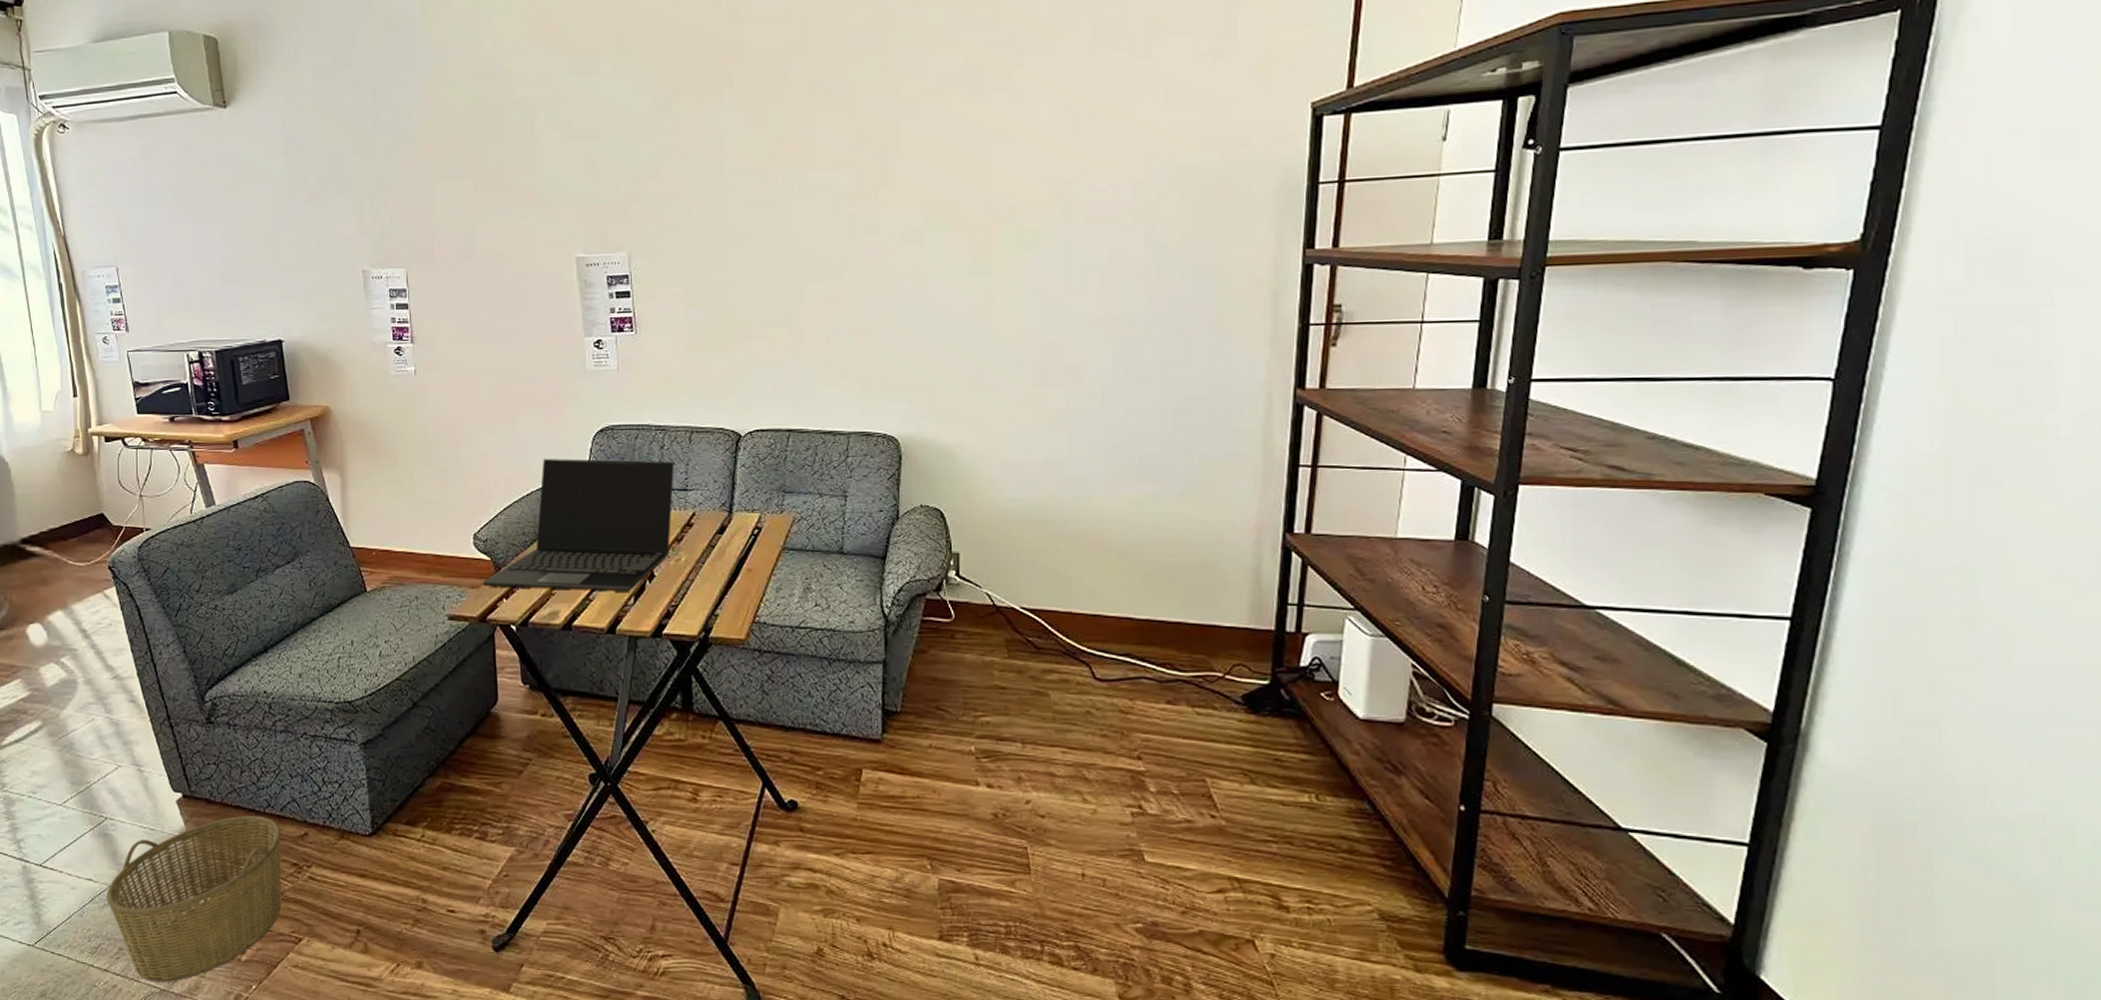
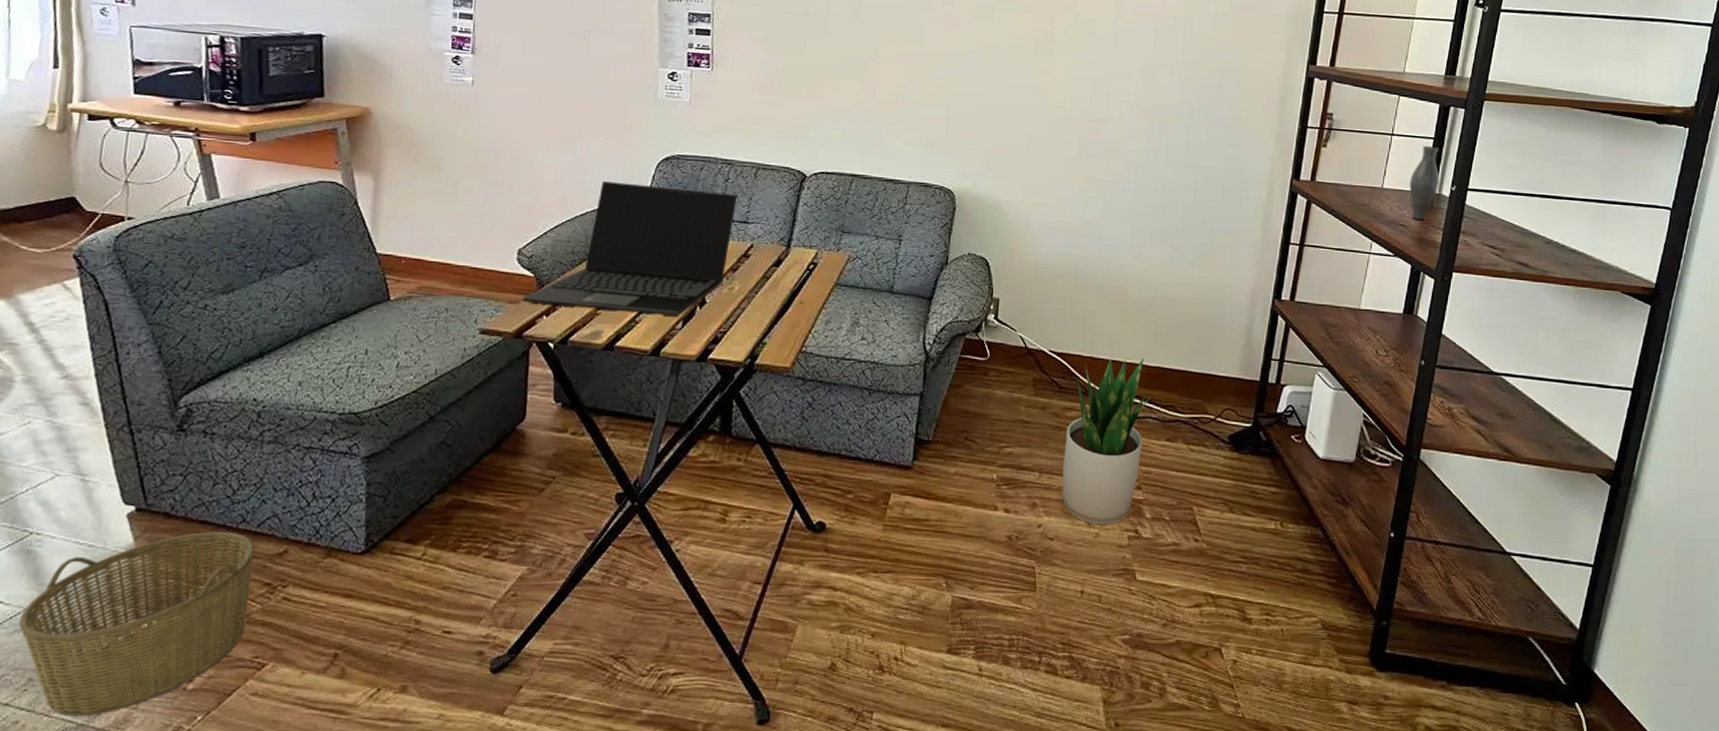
planter: none [1048,610,1143,801] -> present [1061,358,1150,526]
vase: none [1450,331,1491,424] -> present [1409,145,1439,221]

